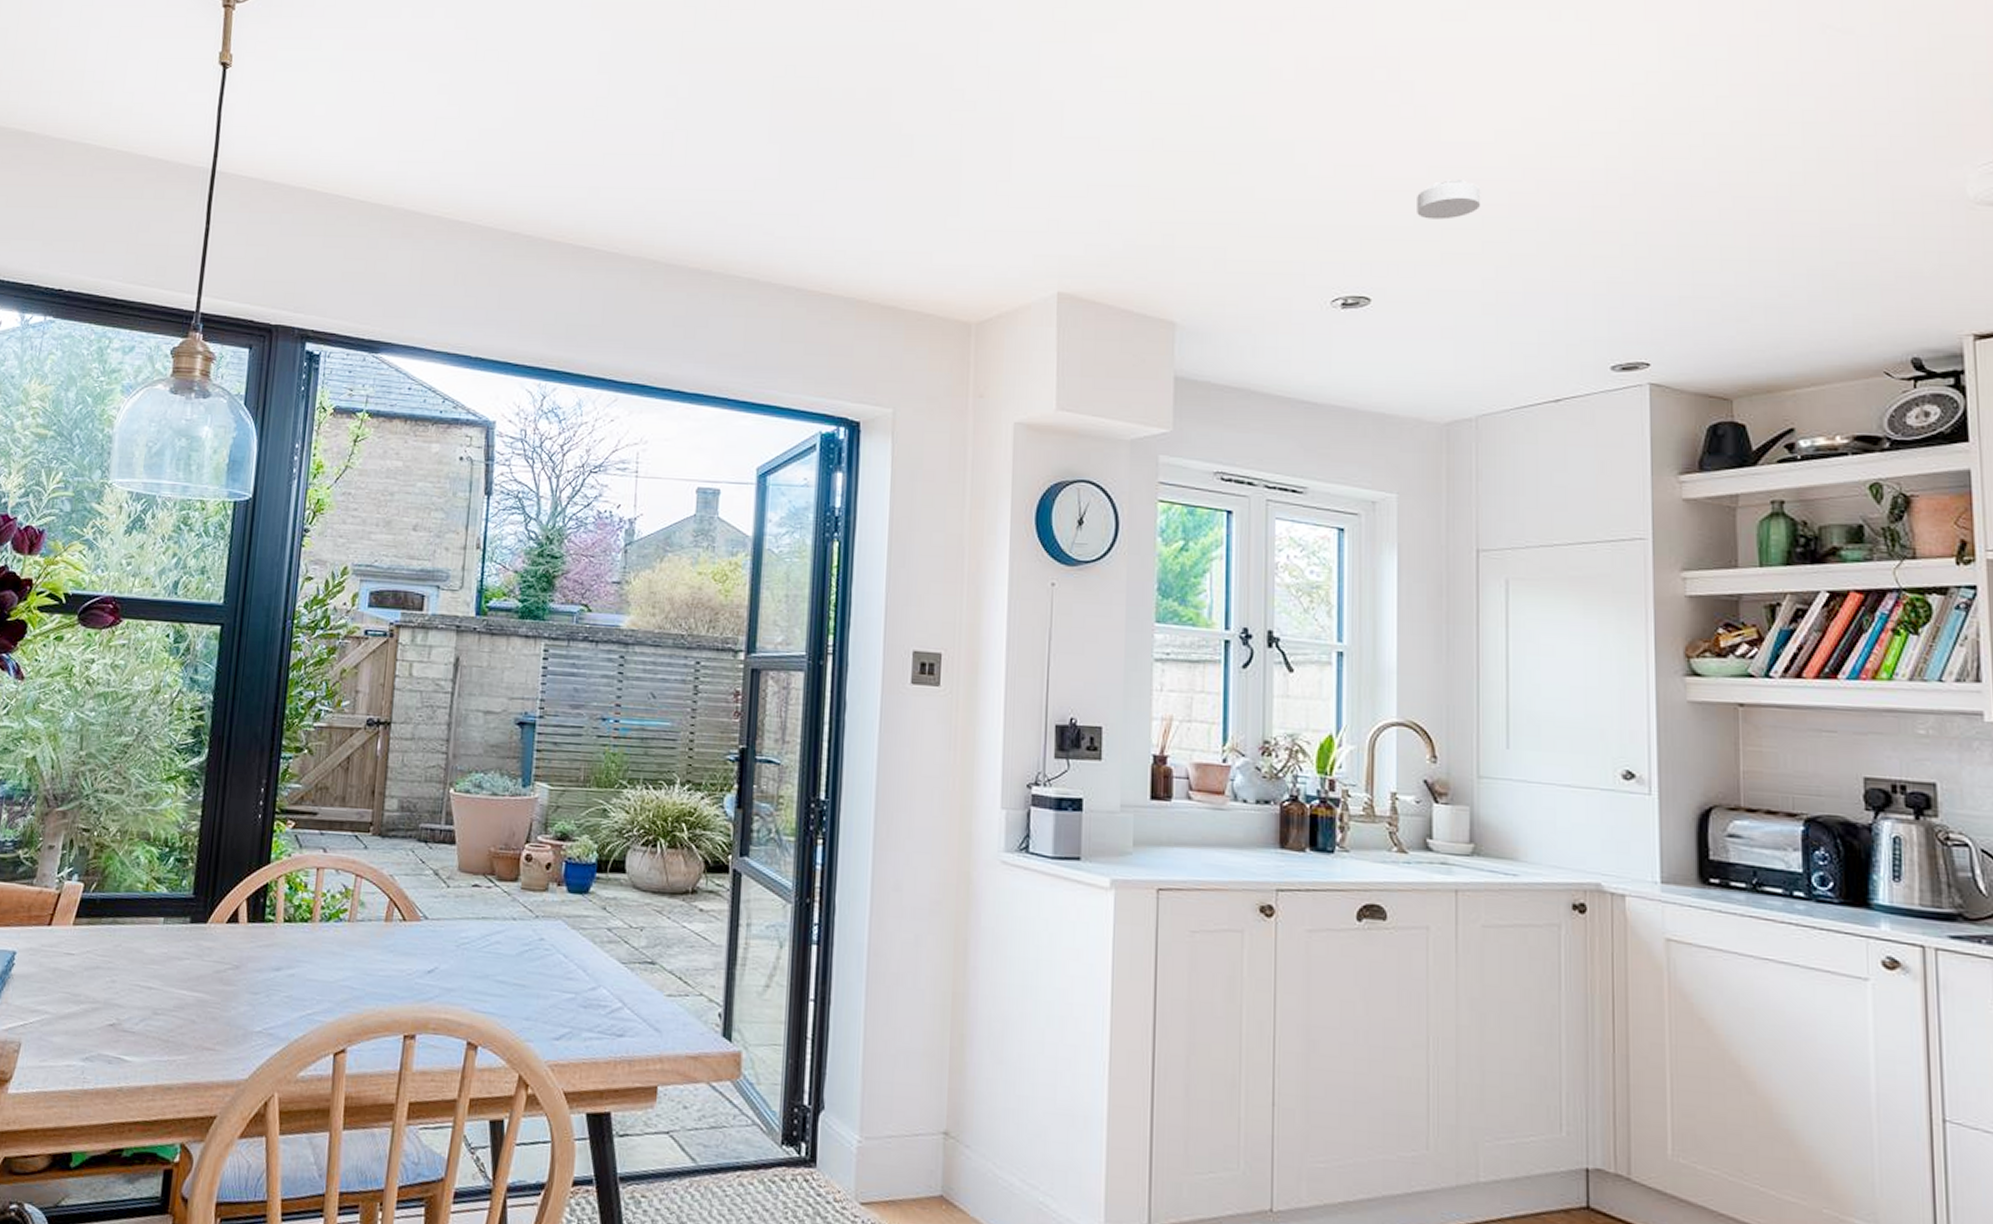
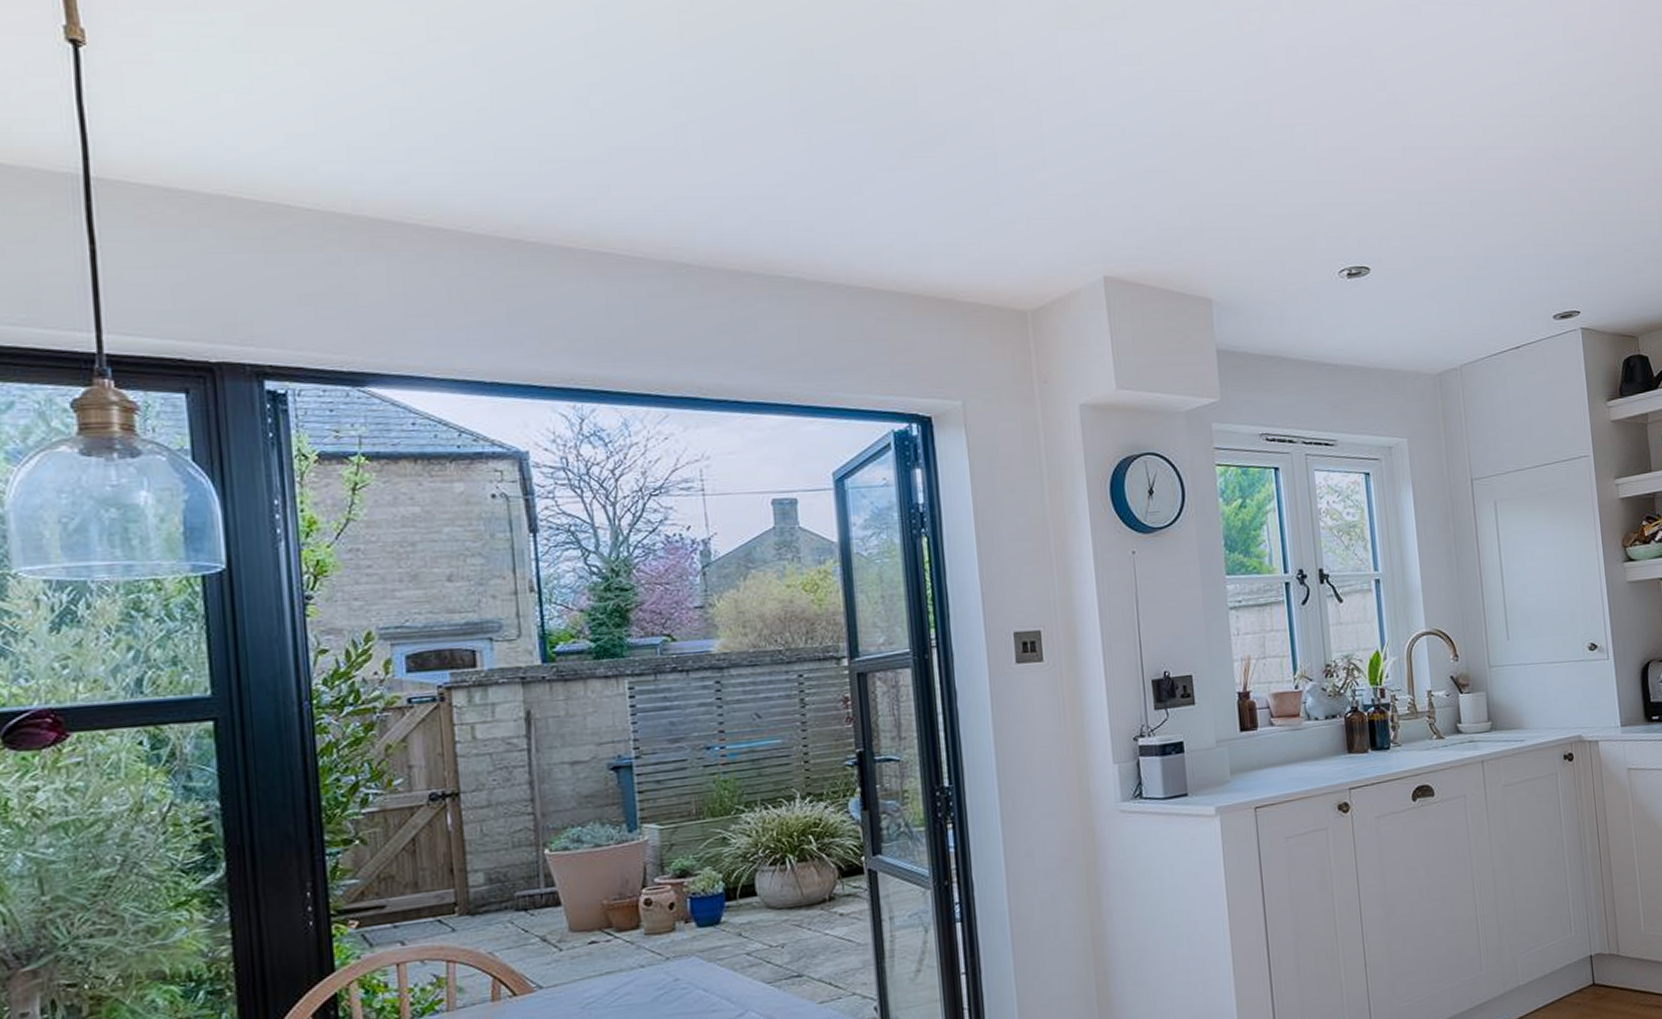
smoke detector: present [1417,180,1481,220] -> none [1397,159,1447,195]

